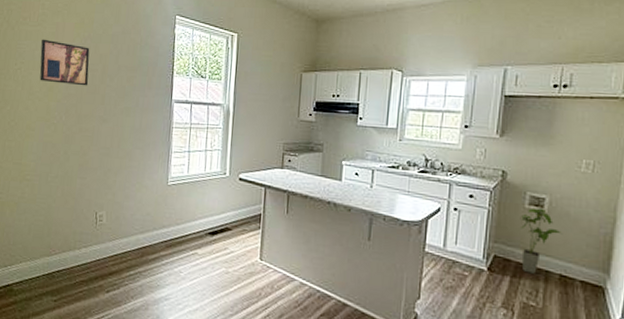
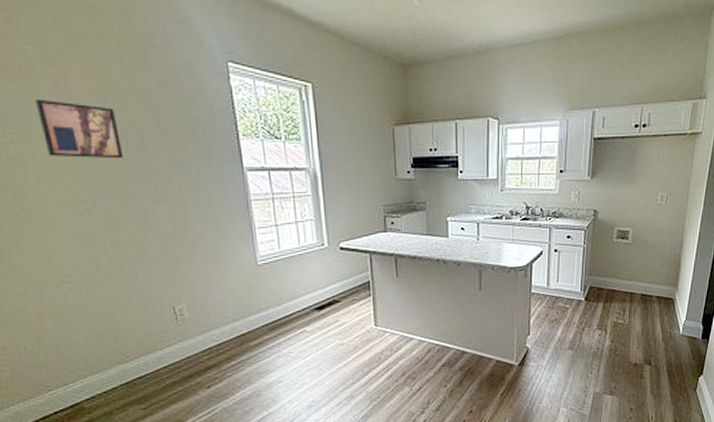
house plant: present [520,208,563,274] -> none [609,240,643,297]

